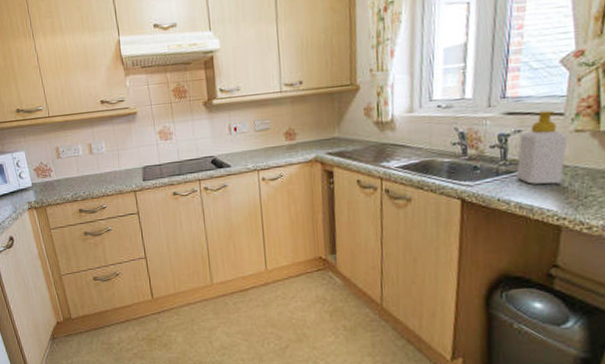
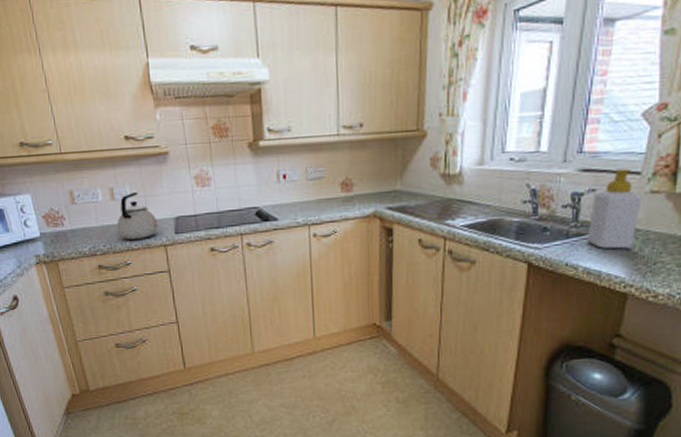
kettle: none [94,146,129,187] -> present [116,191,159,240]

